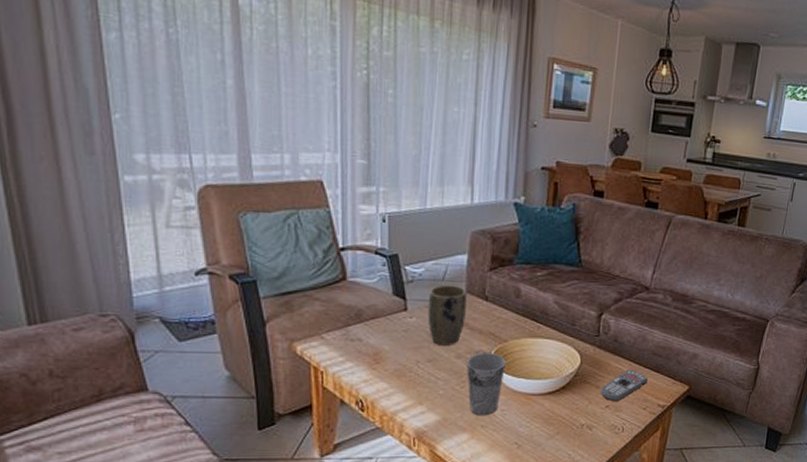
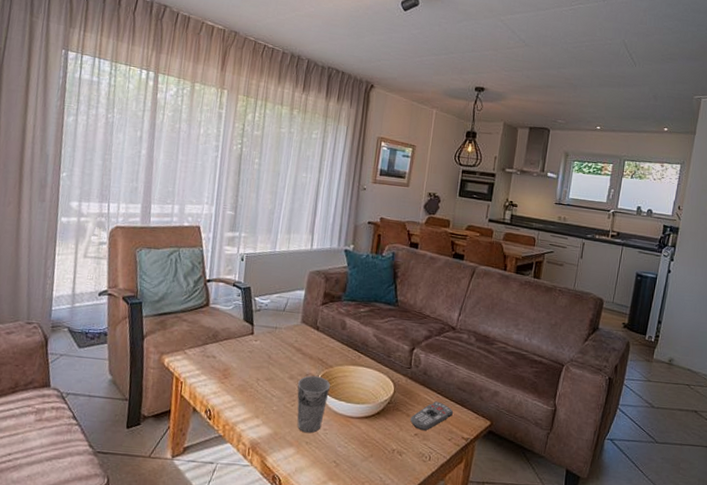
plant pot: present [427,284,467,345] -> none [269,314,302,367]

